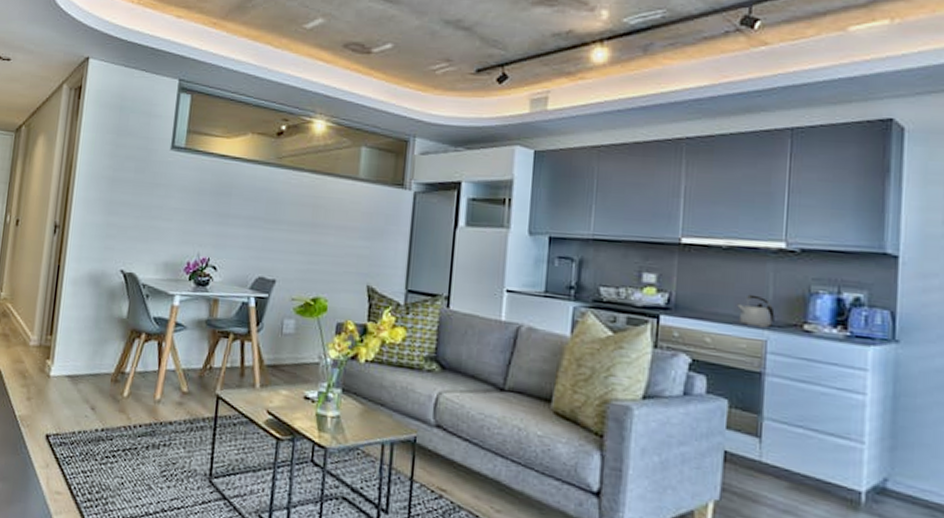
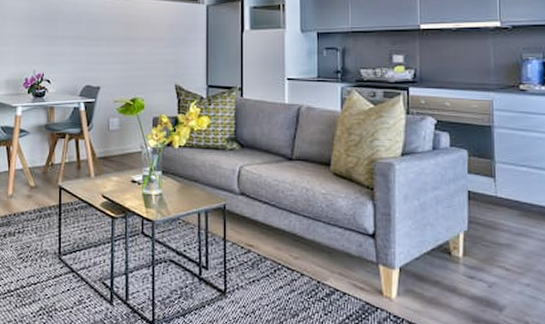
kettle: present [735,294,775,328] -> none [466,65,497,91]

